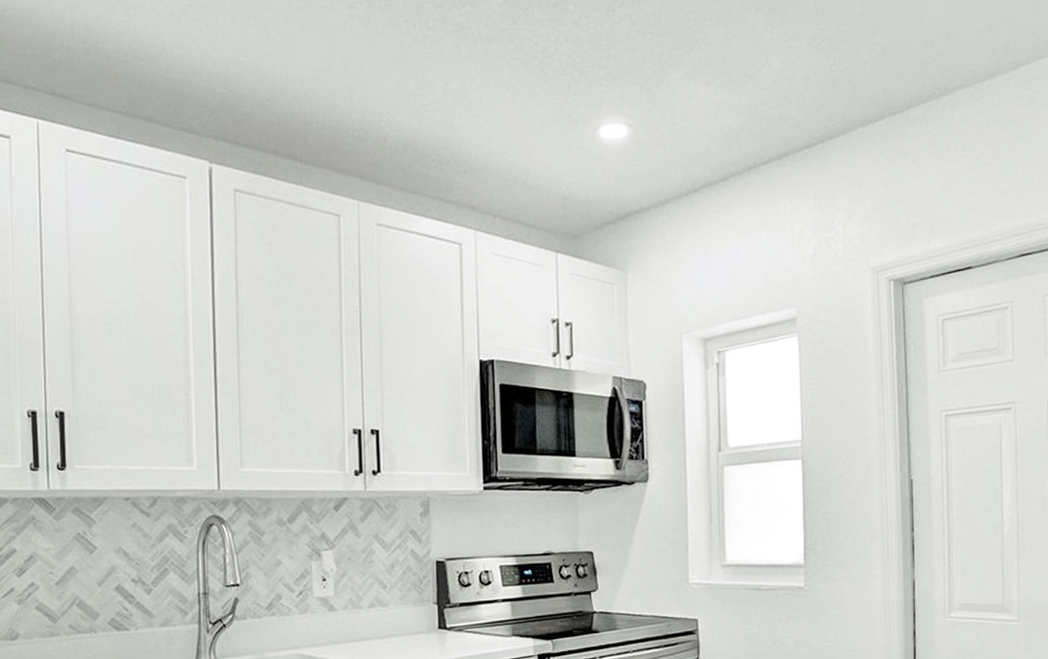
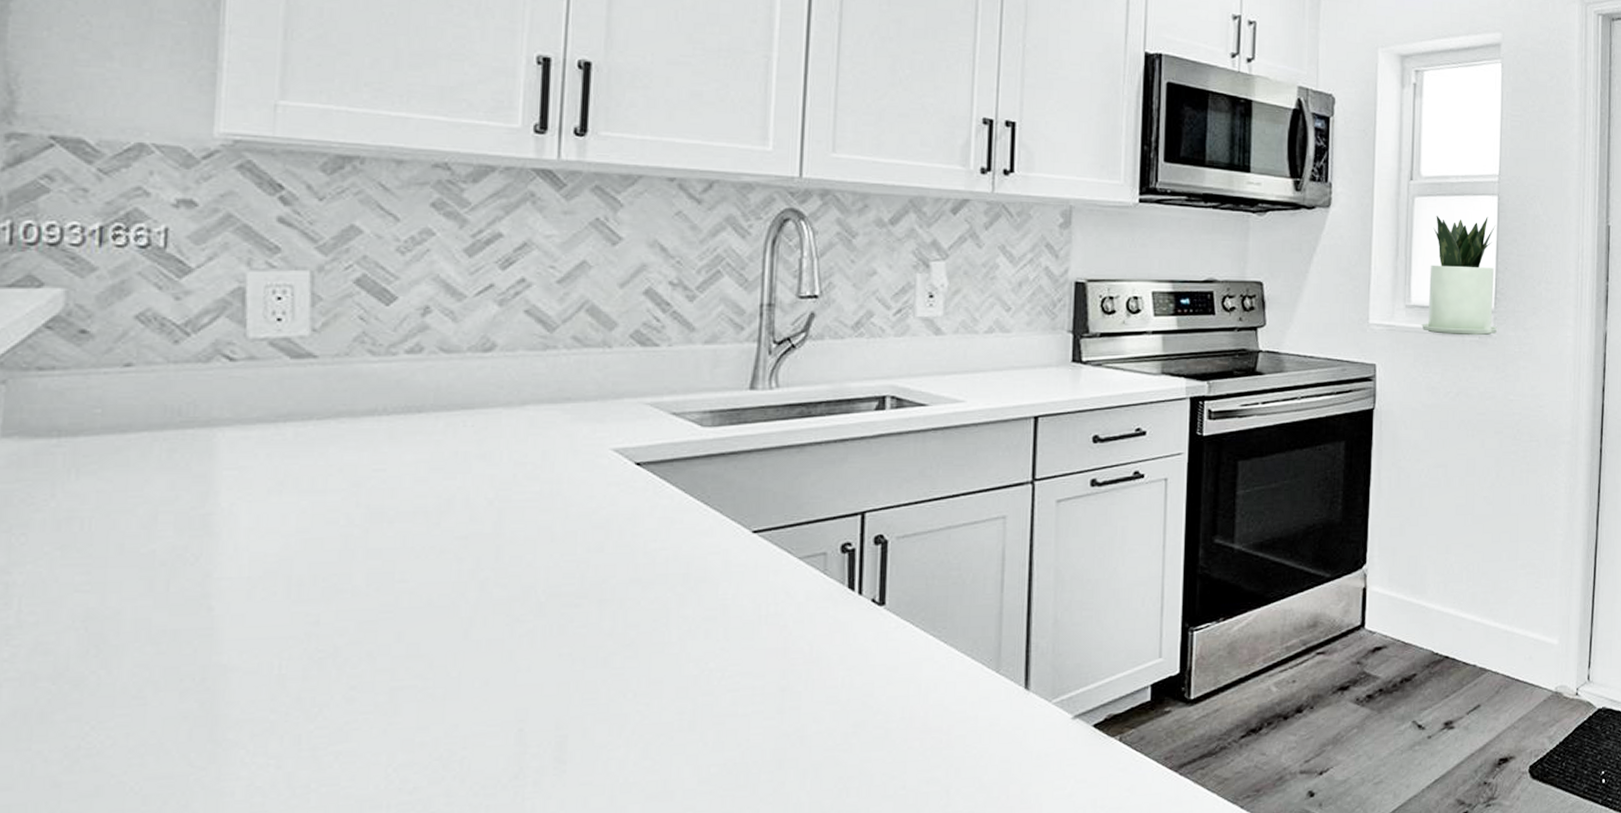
planter: none [736,480,810,590] -> present [1420,216,1499,336]

